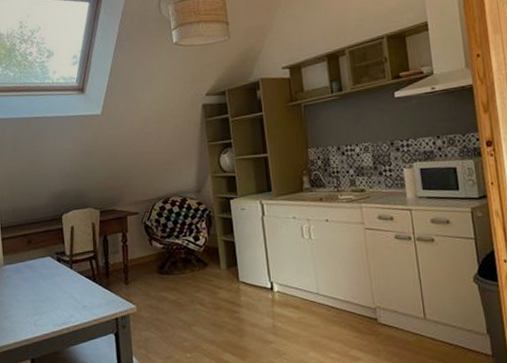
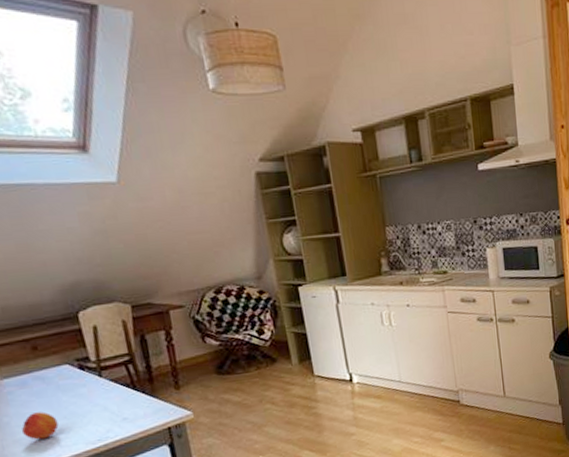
fruit: none [11,294,37,318] -> present [21,412,59,440]

